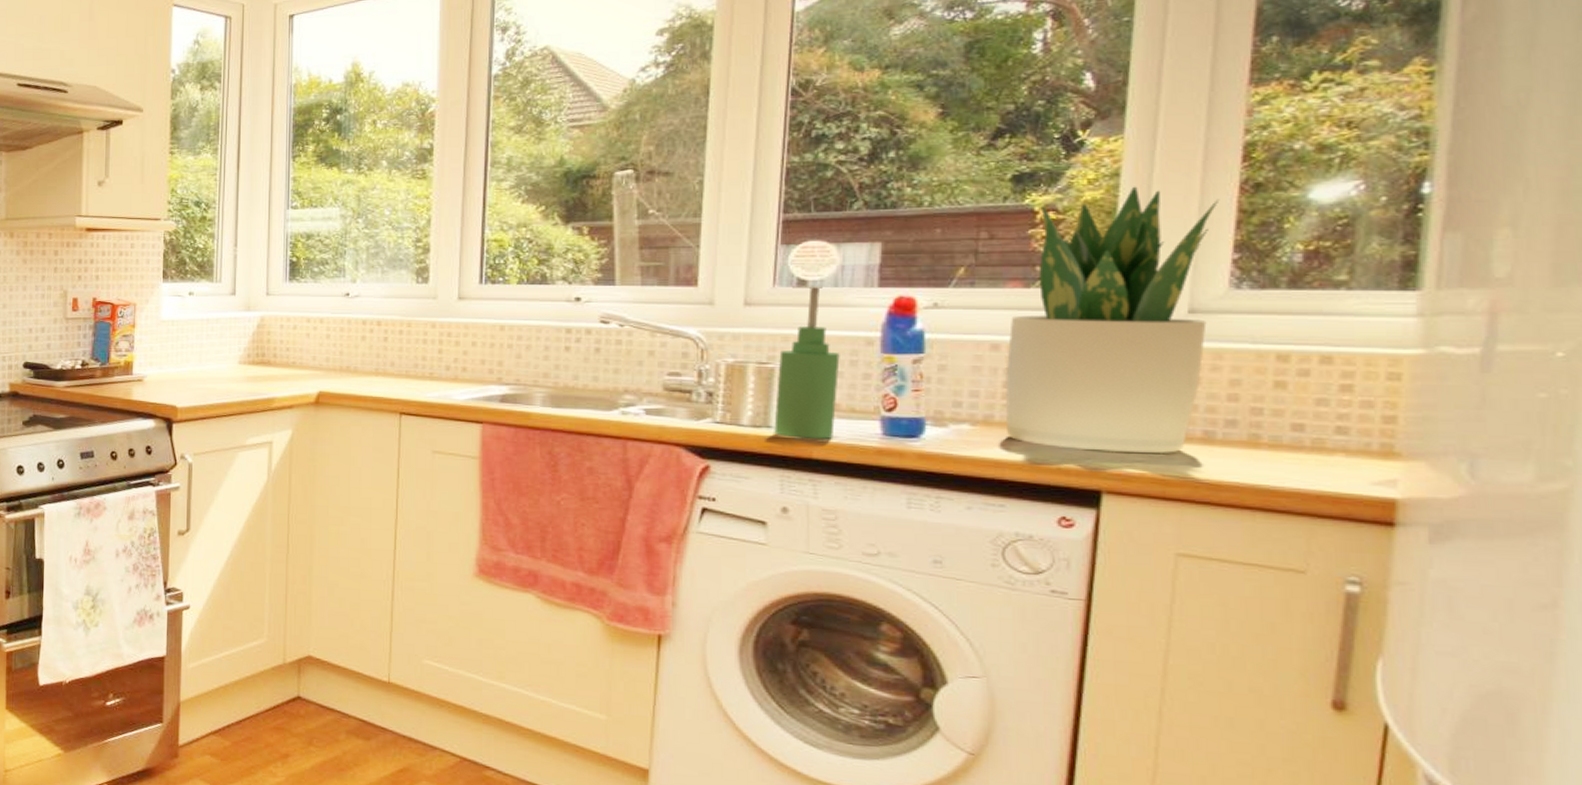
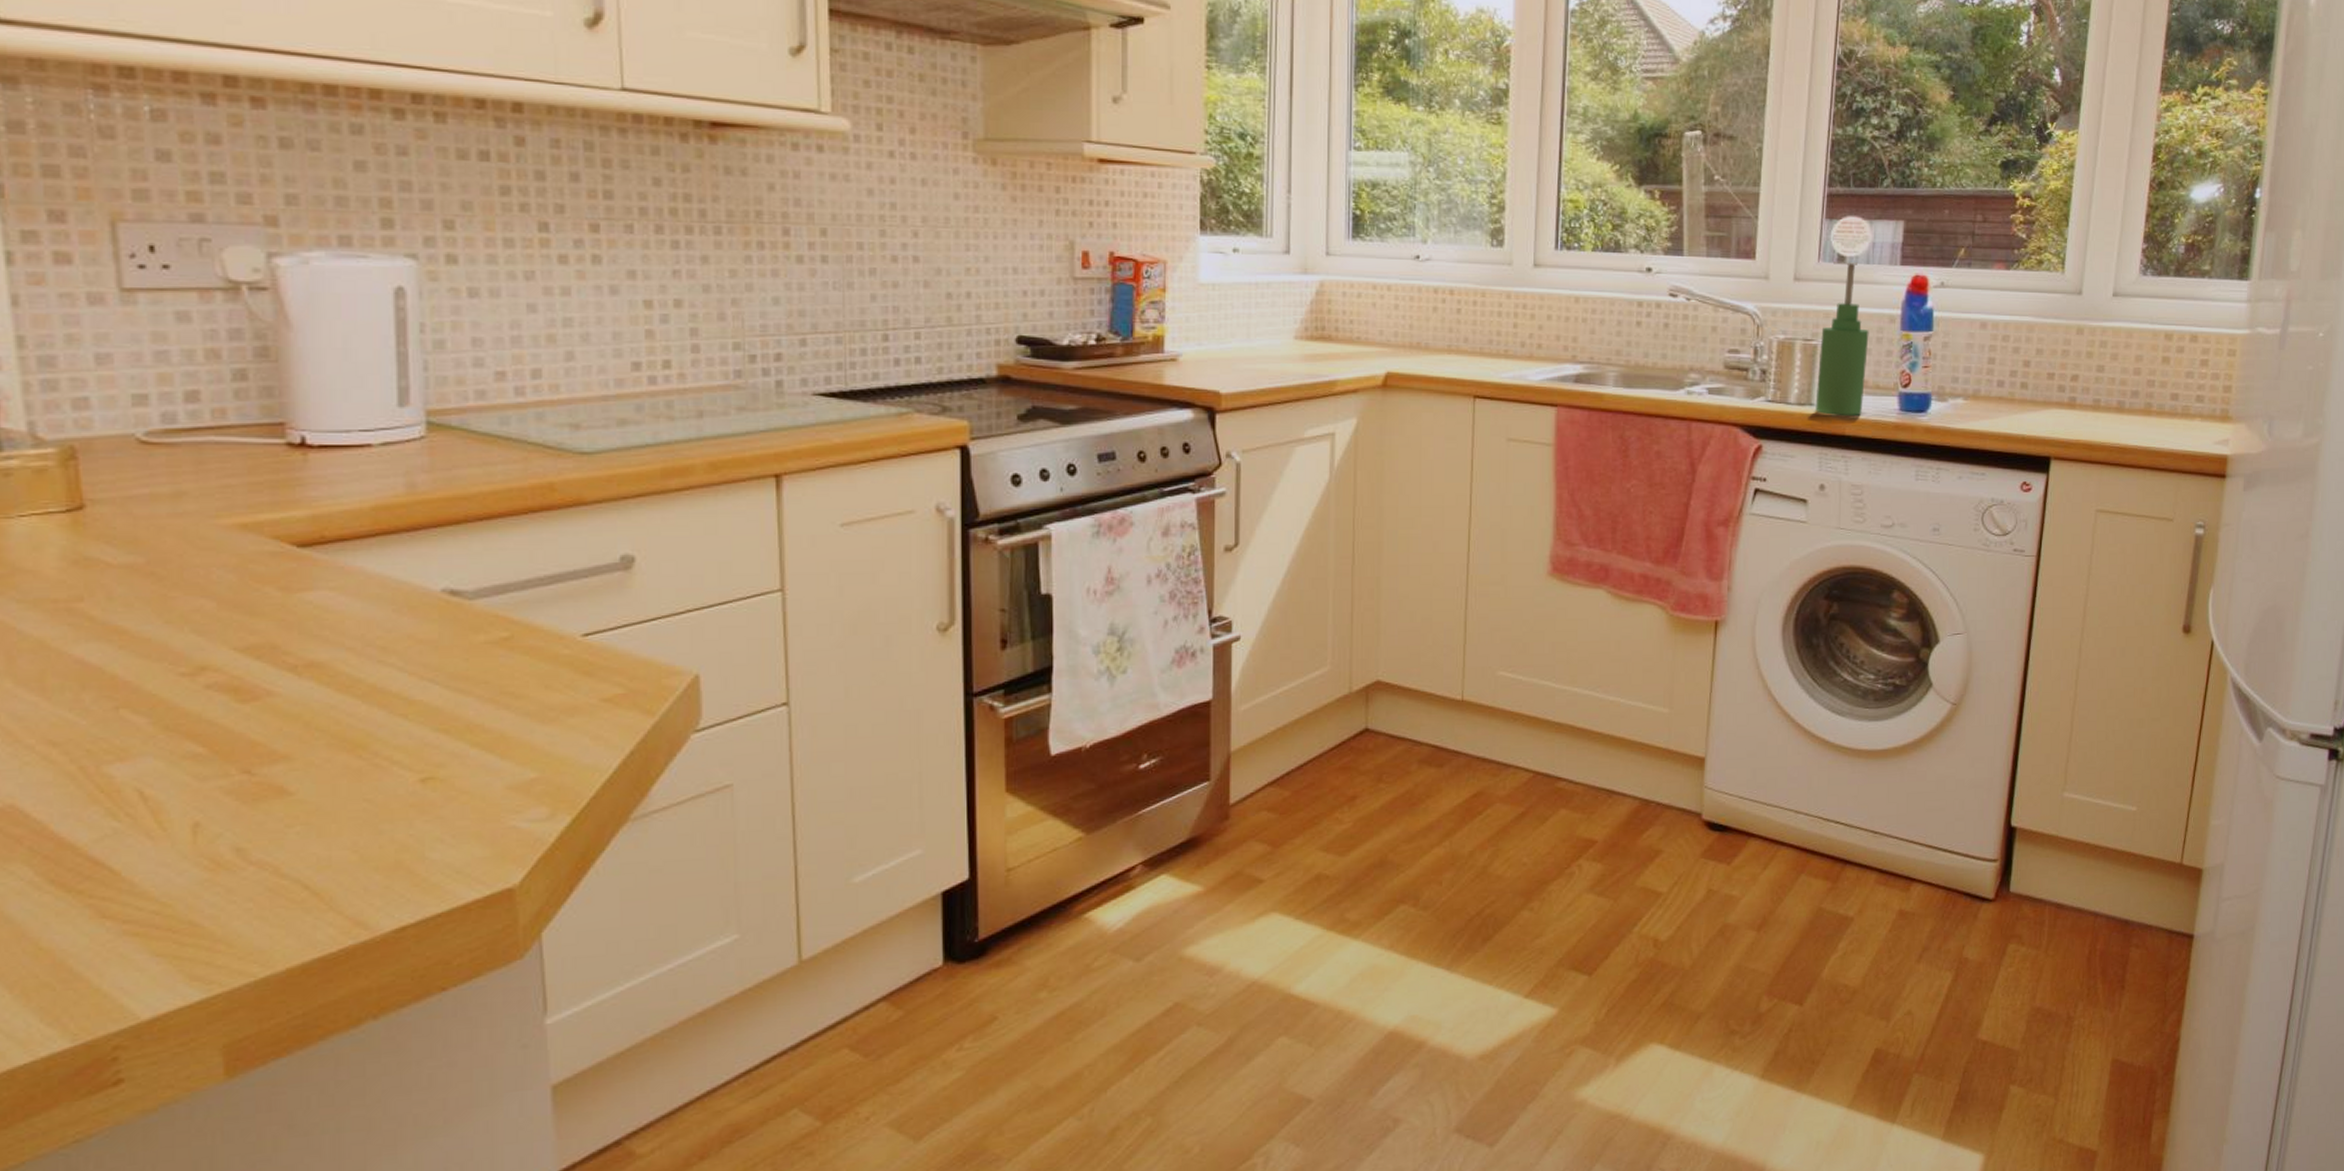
planter: present [1005,186,1220,454] -> none [1989,178,2137,423]

